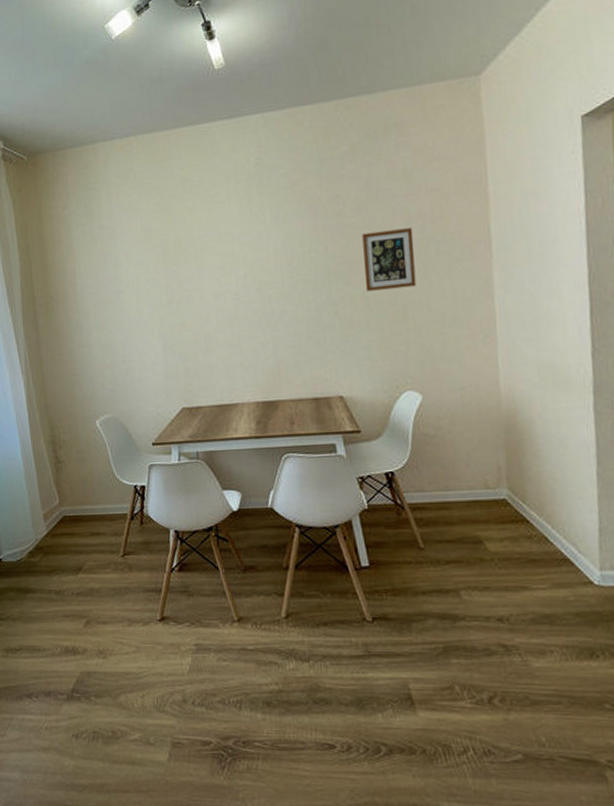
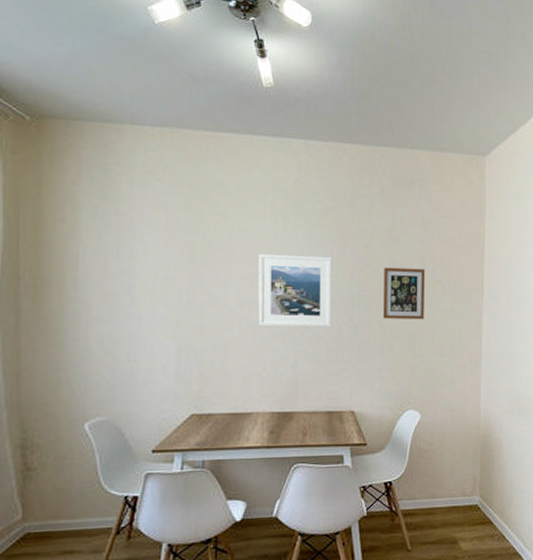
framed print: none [228,232,310,317] -> present [258,253,333,327]

